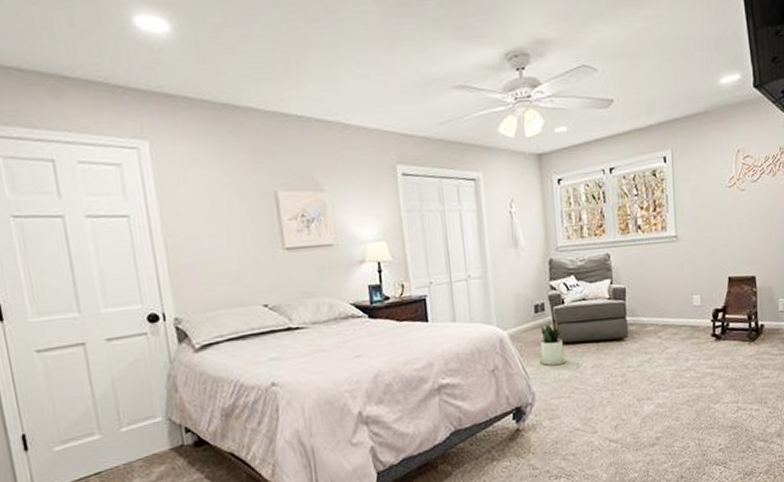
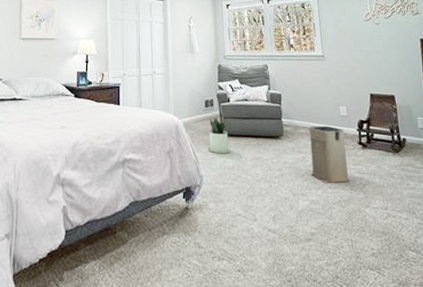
laundry basket: none [657,319,700,384] -> present [309,125,350,183]

